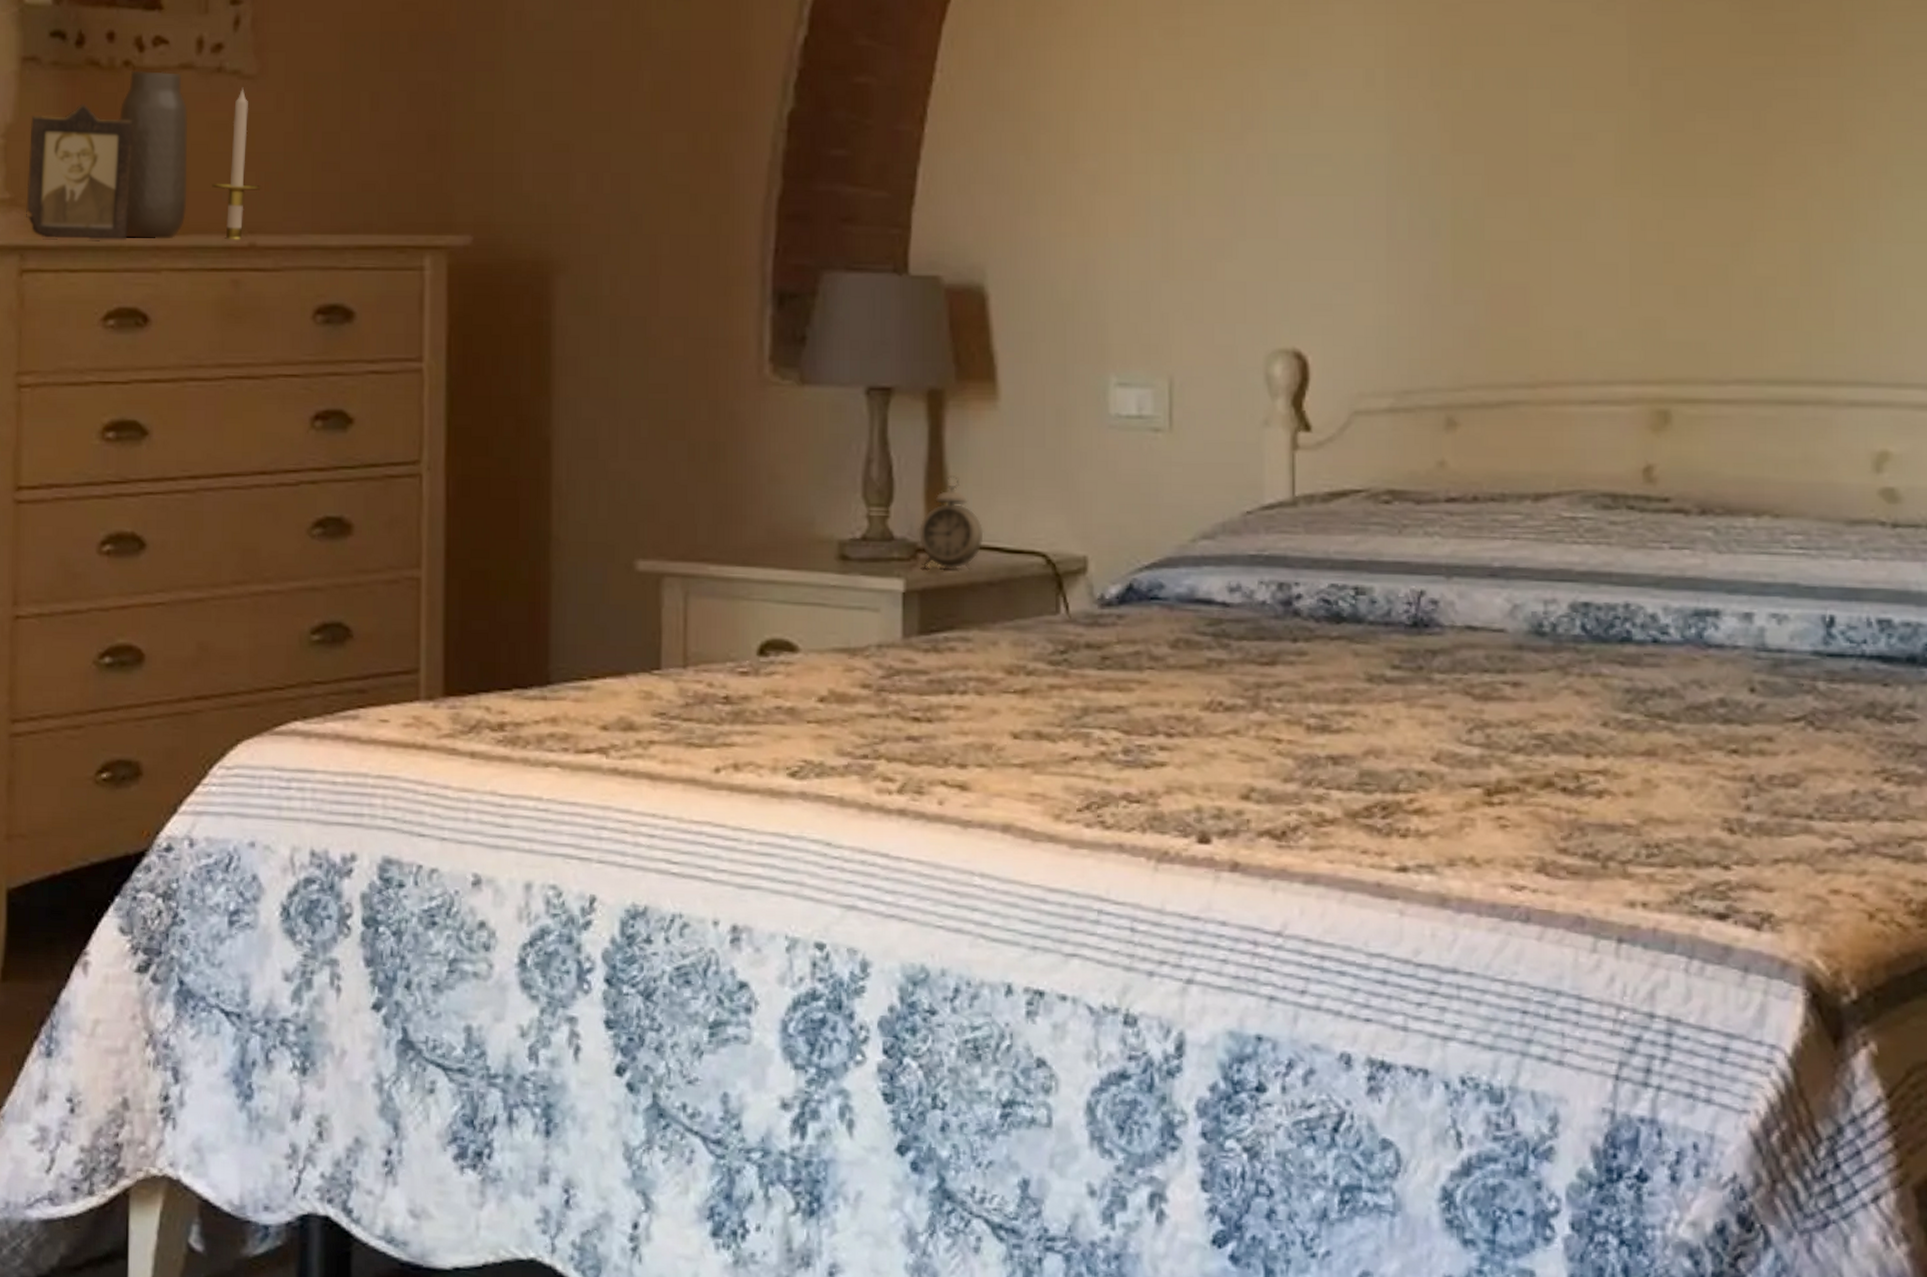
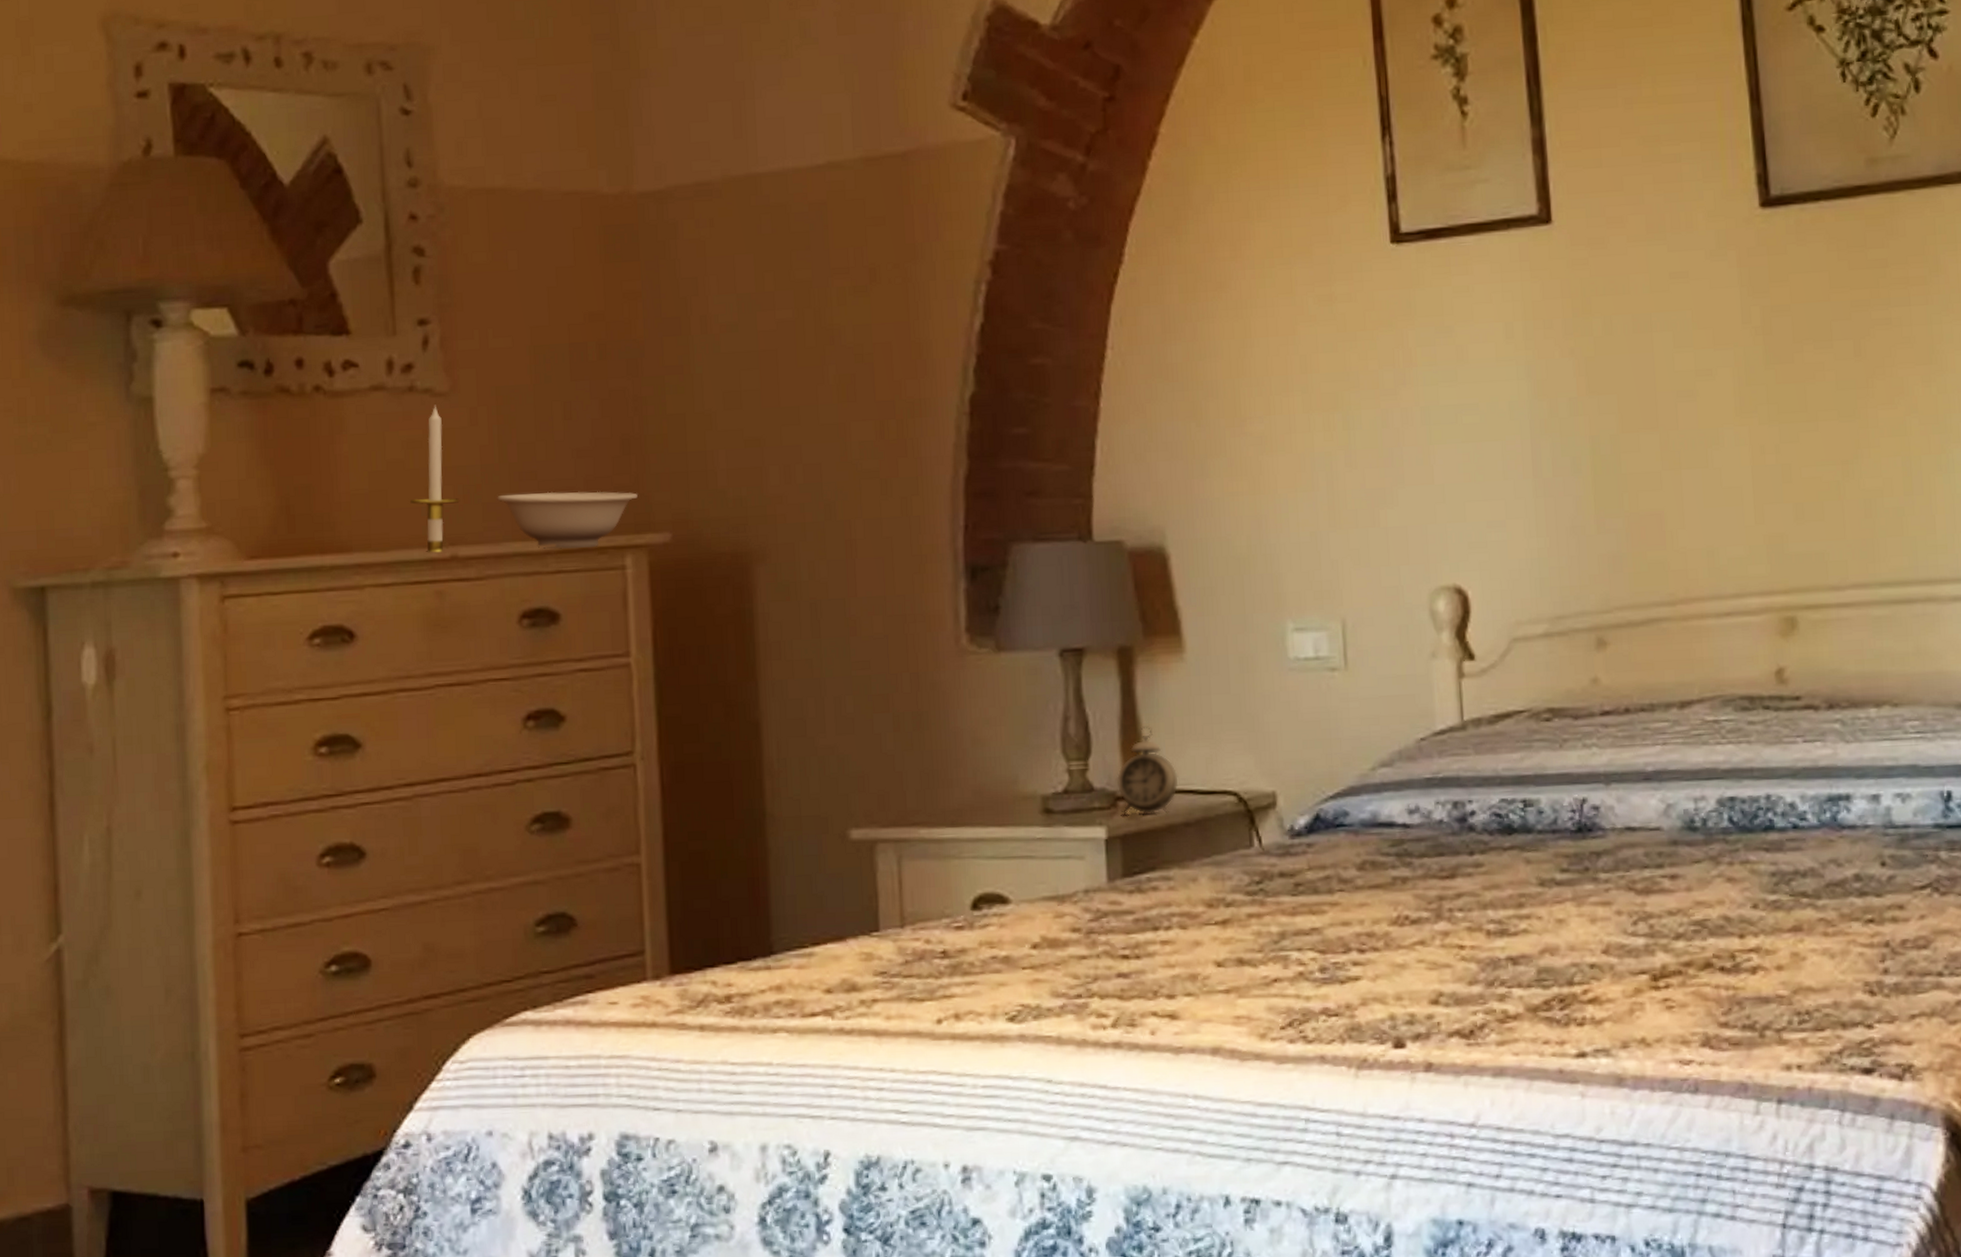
photo frame: present [26,103,133,241] -> none [223,430,329,565]
vase: present [118,70,188,240] -> none [312,394,387,558]
decorative bowl: none [299,184,440,246] -> present [497,491,638,550]

